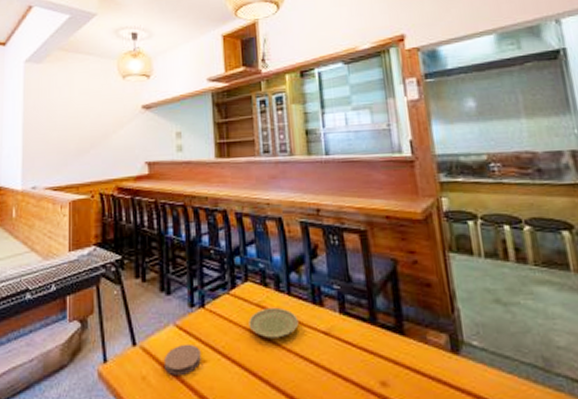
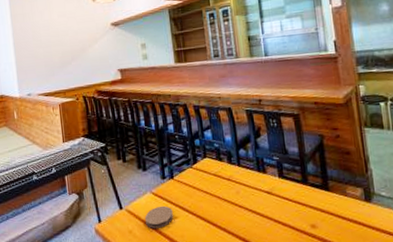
plate: present [248,307,299,338] -> none [208,175,248,199]

